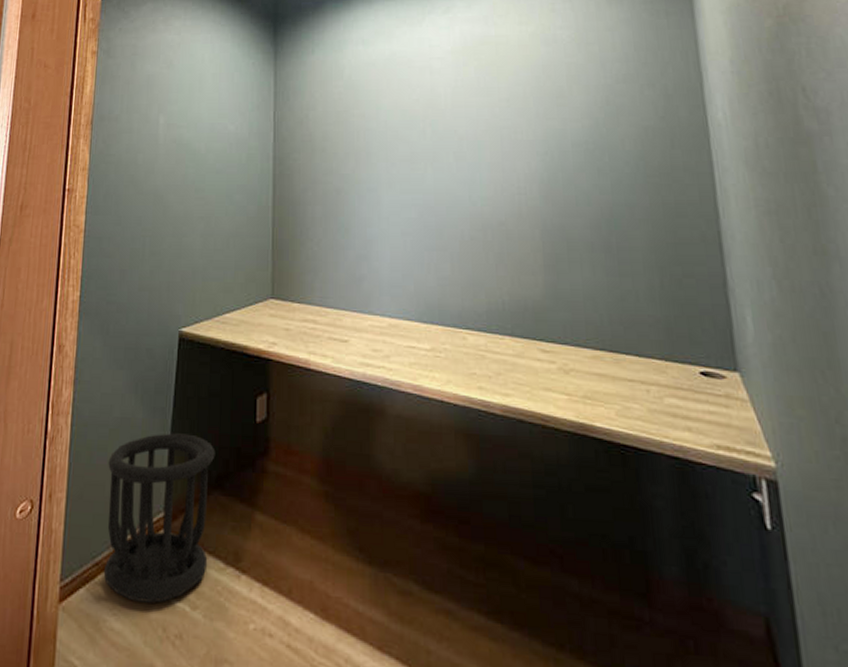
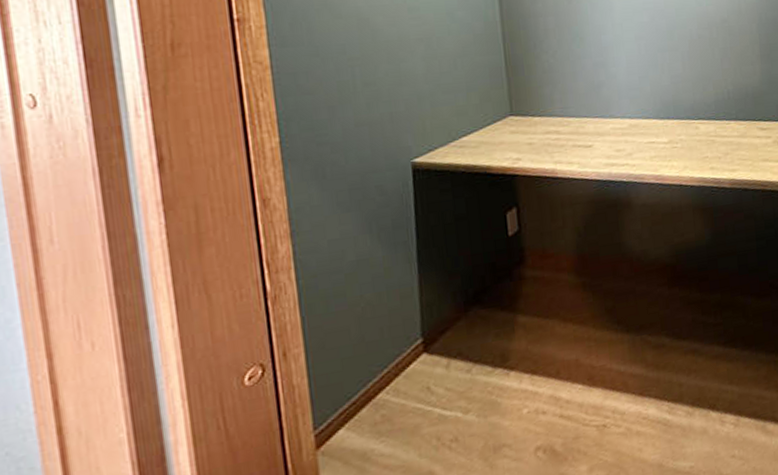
wastebasket: present [103,433,216,603] -> none [349,261,475,425]

